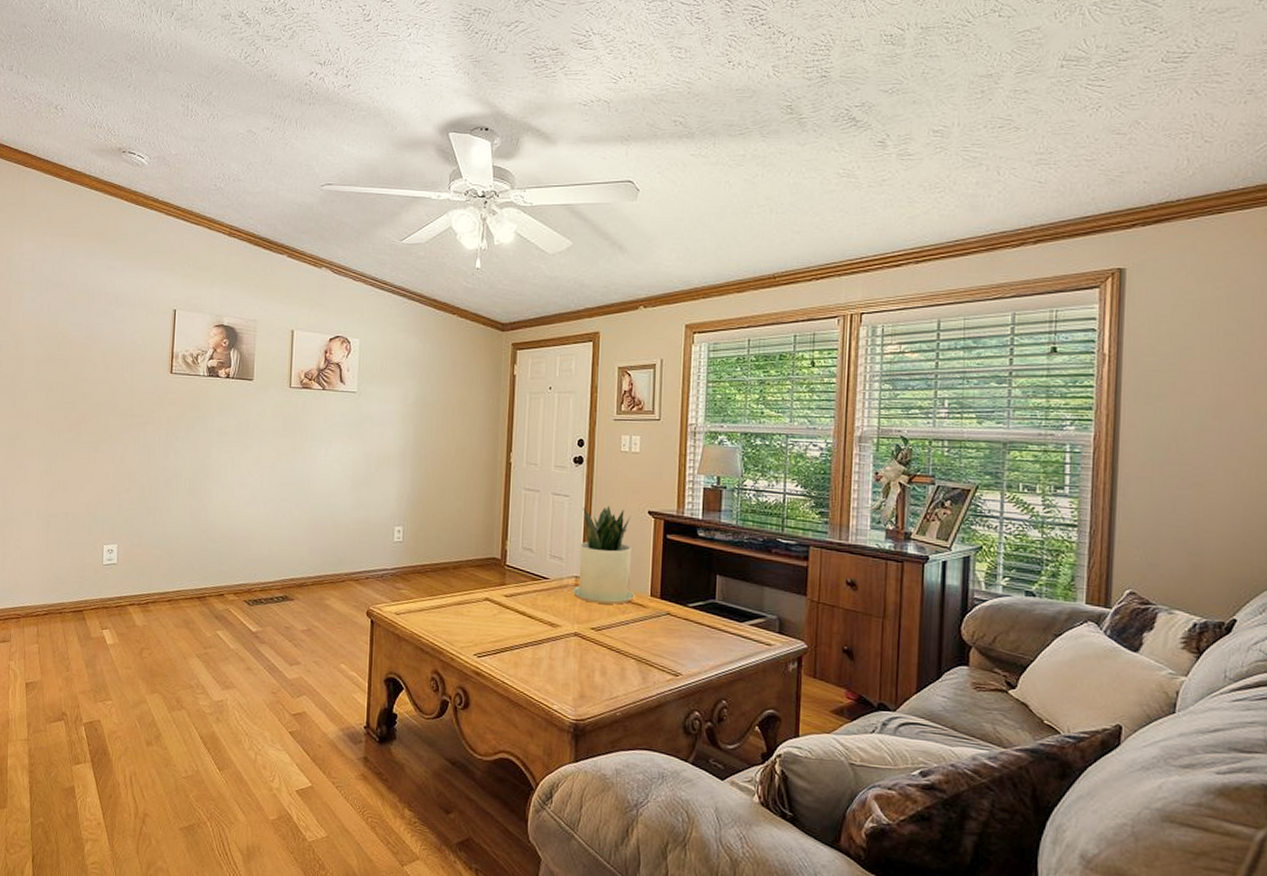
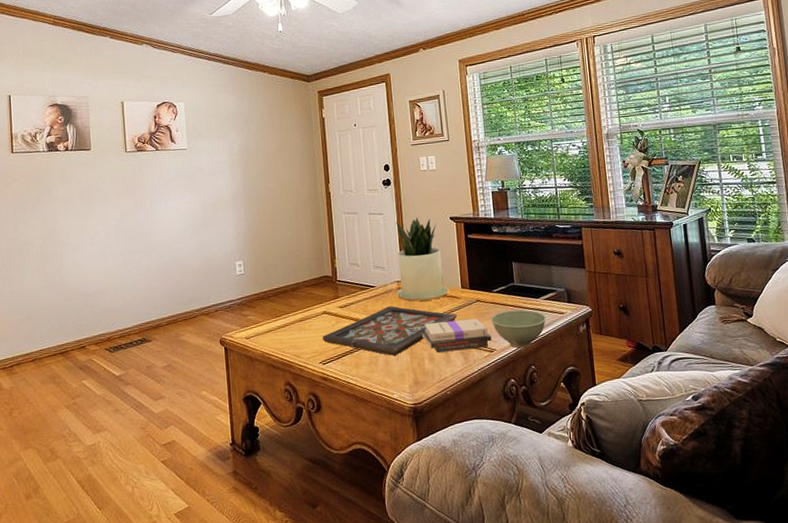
decorative tray: none [480,603,641,661] -> present [322,306,457,356]
books: none [595,629,679,670] -> present [421,318,492,353]
bowl: none [681,631,749,679] -> present [491,309,546,349]

